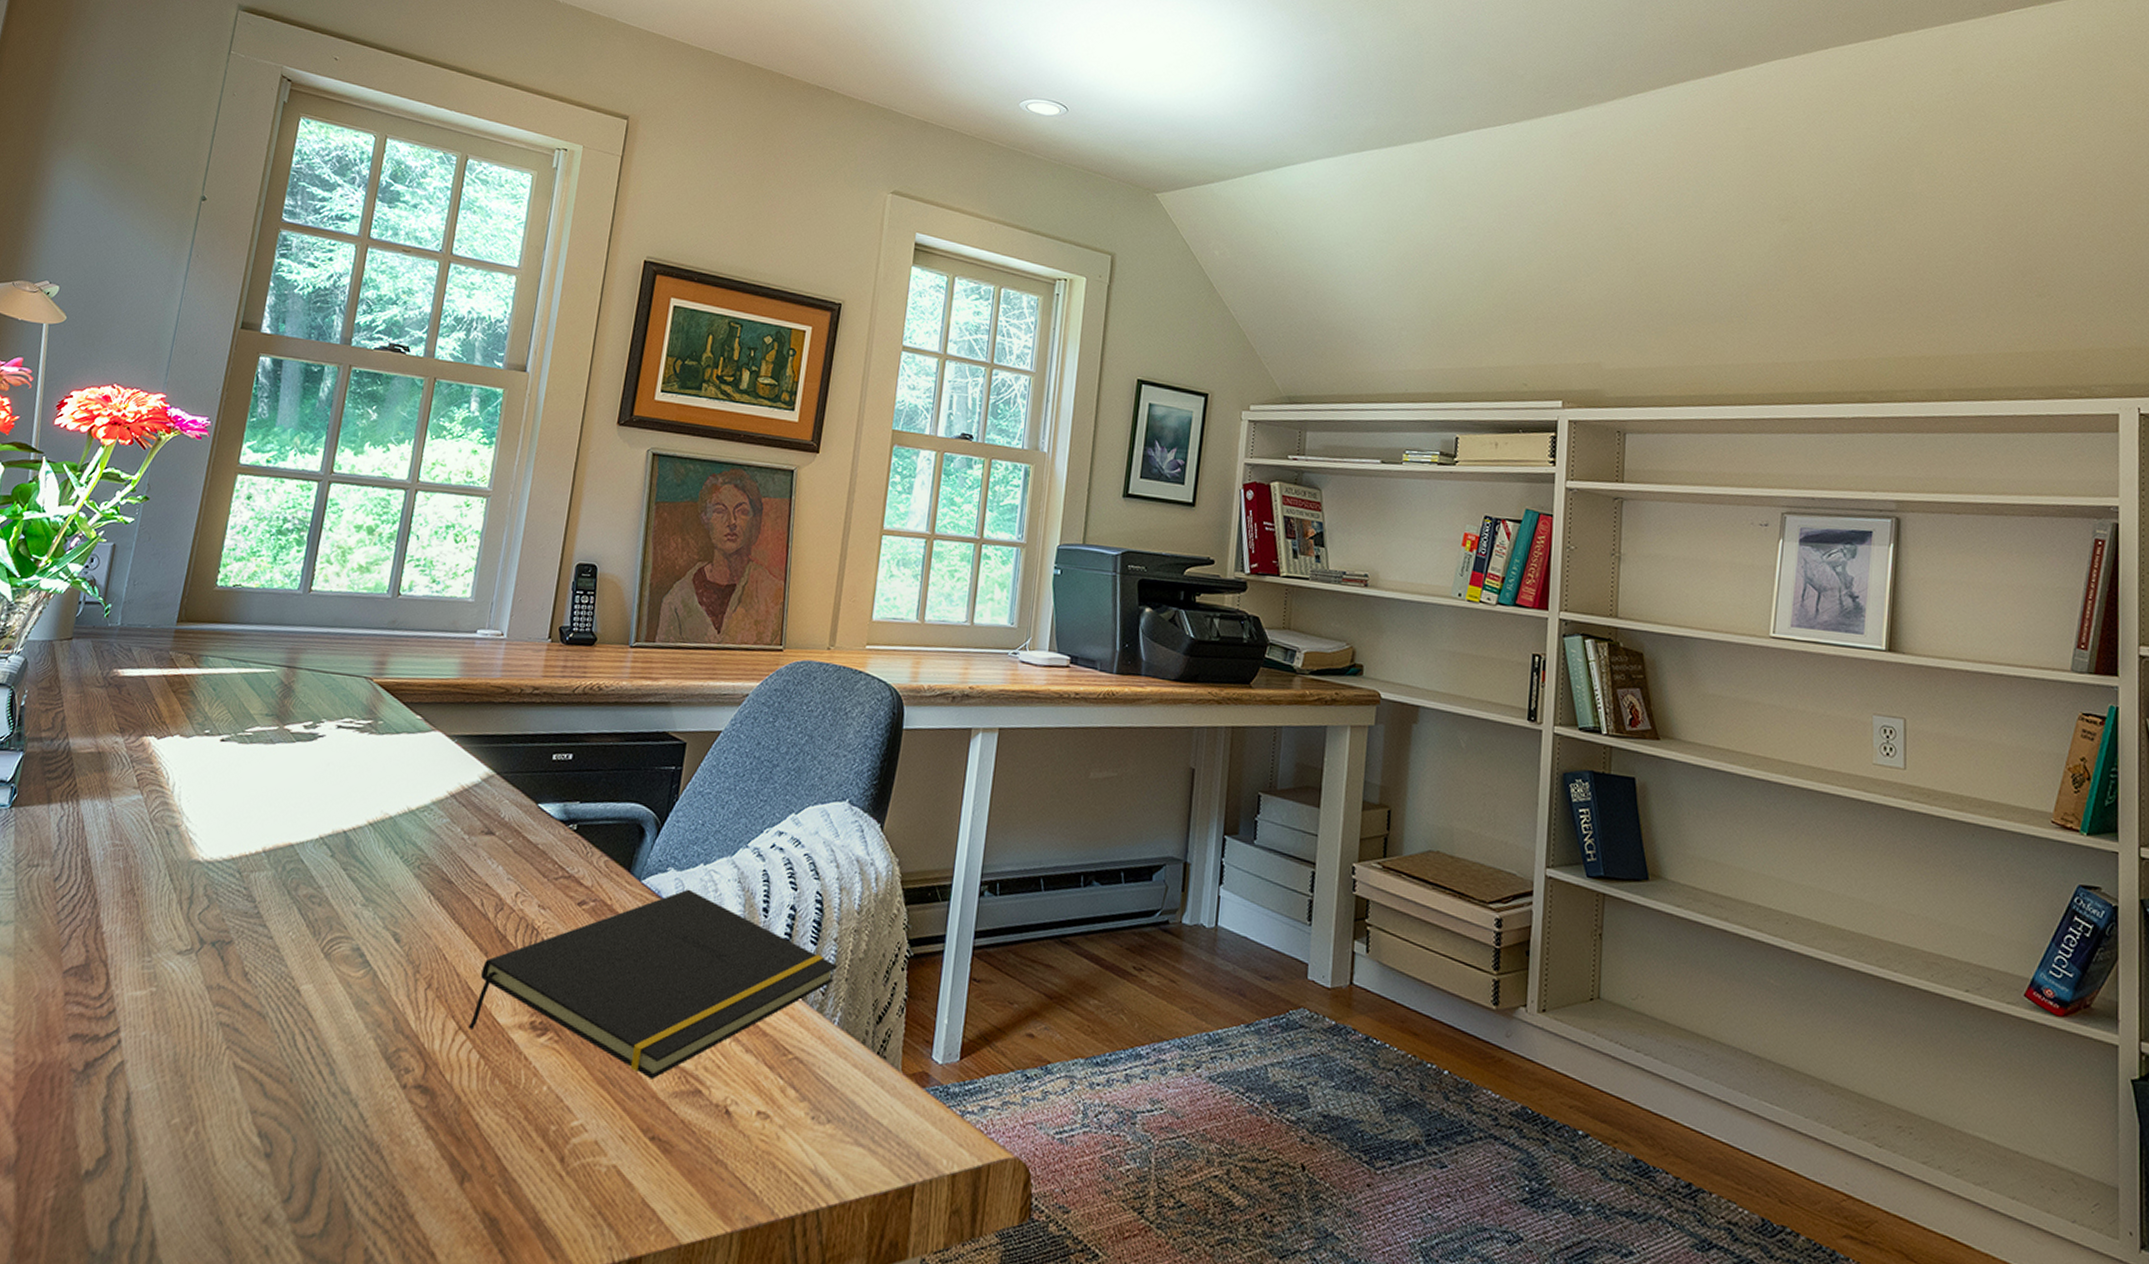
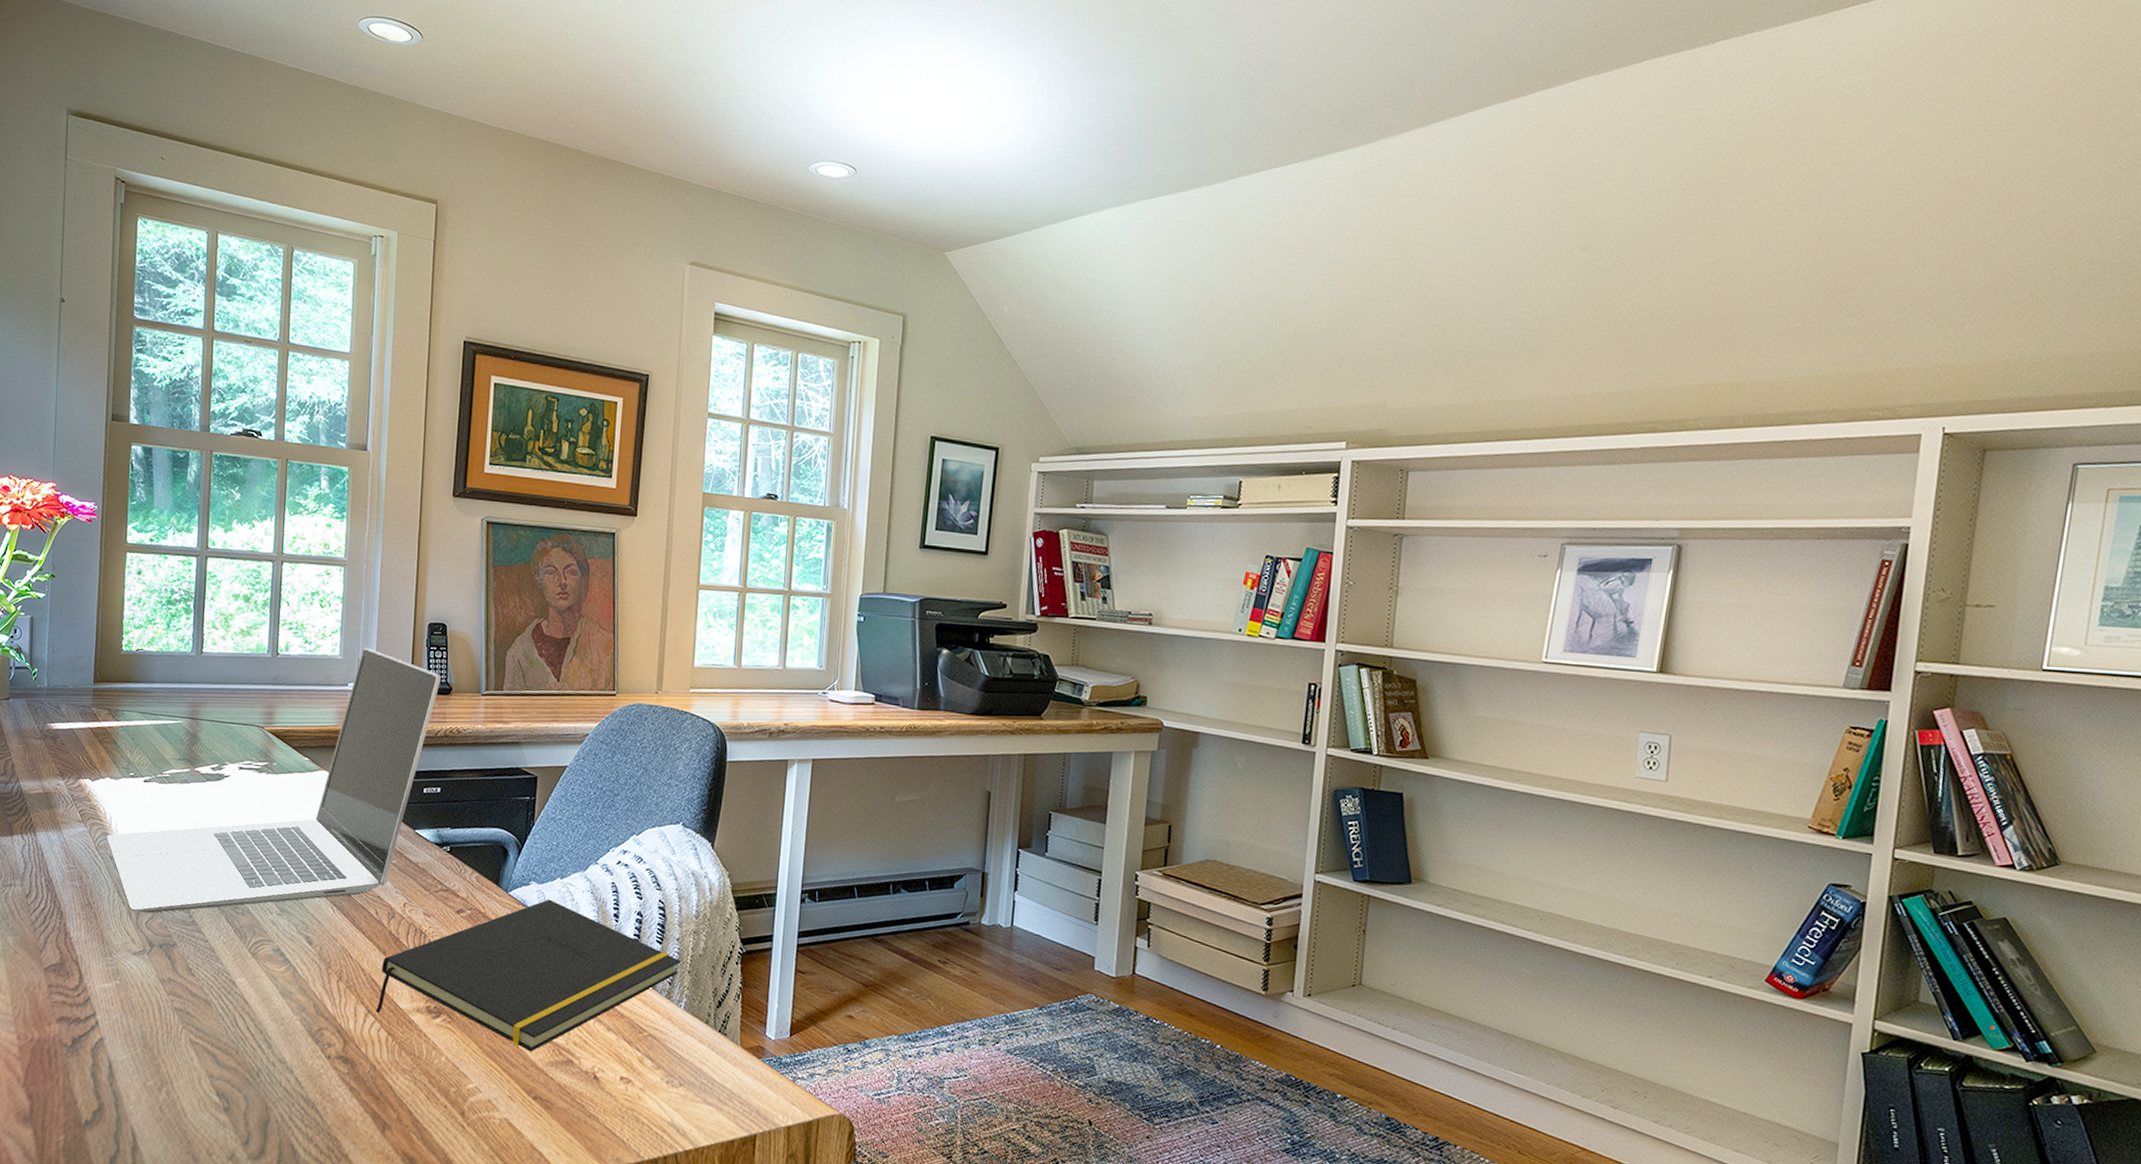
laptop: none [165,589,585,902] -> present [106,647,441,913]

